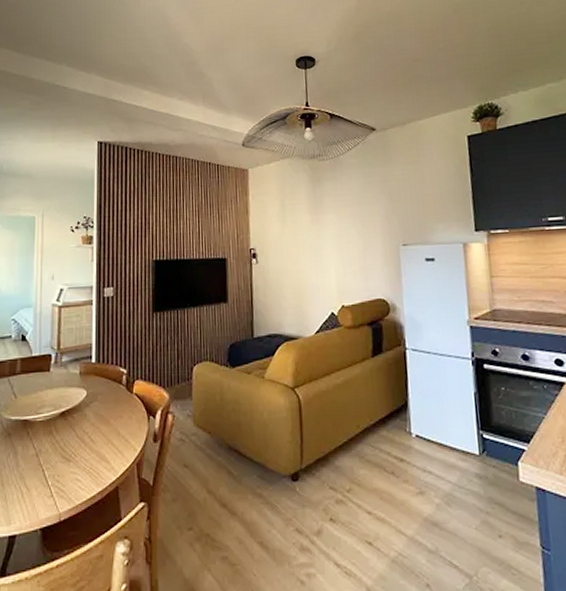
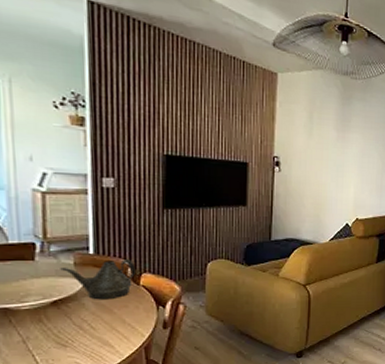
teapot: none [69,366,130,410] -> present [60,259,137,300]

